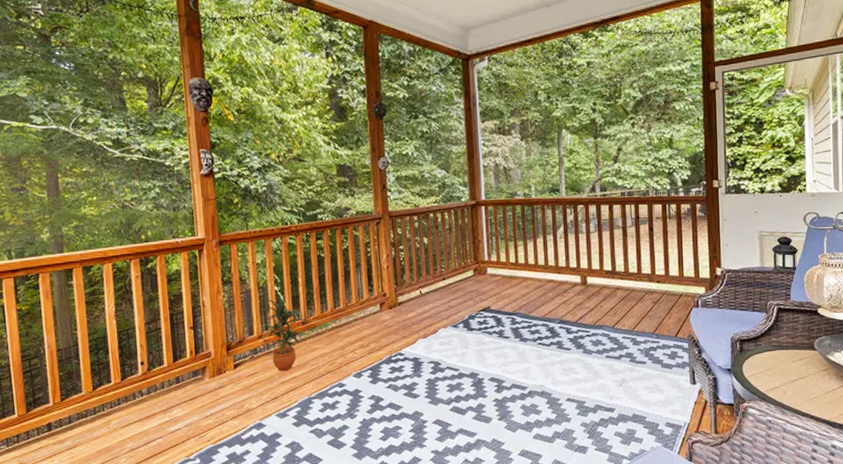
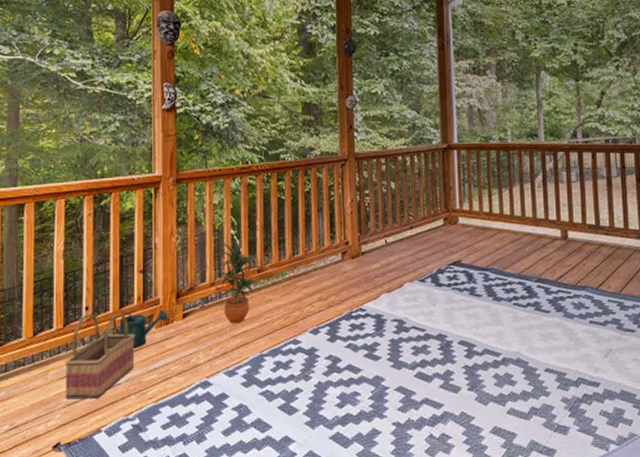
basket: none [125,366,192,445] -> present [64,313,136,399]
watering can: none [168,362,220,397] -> present [113,310,168,348]

